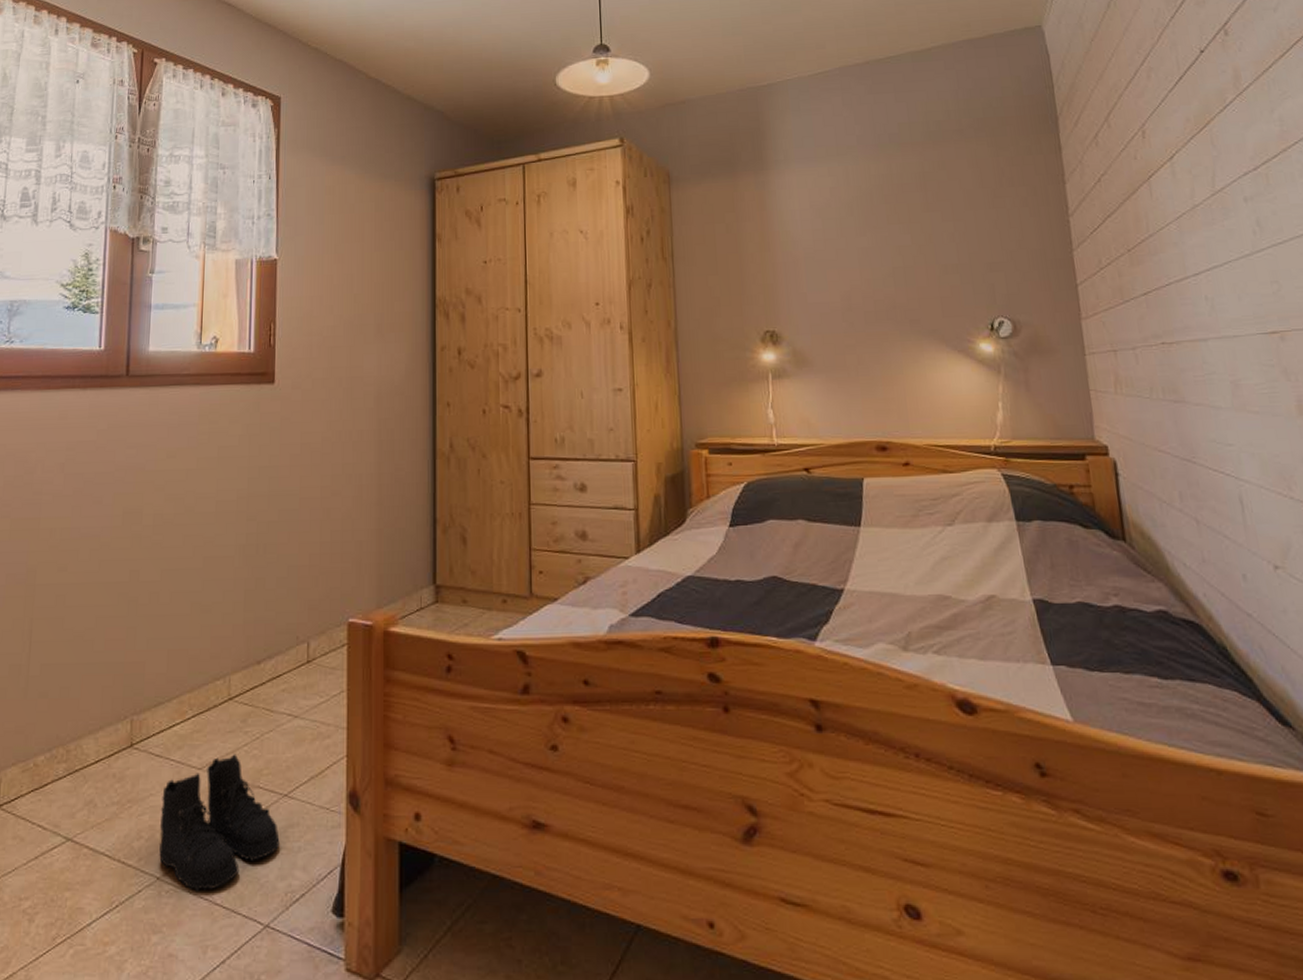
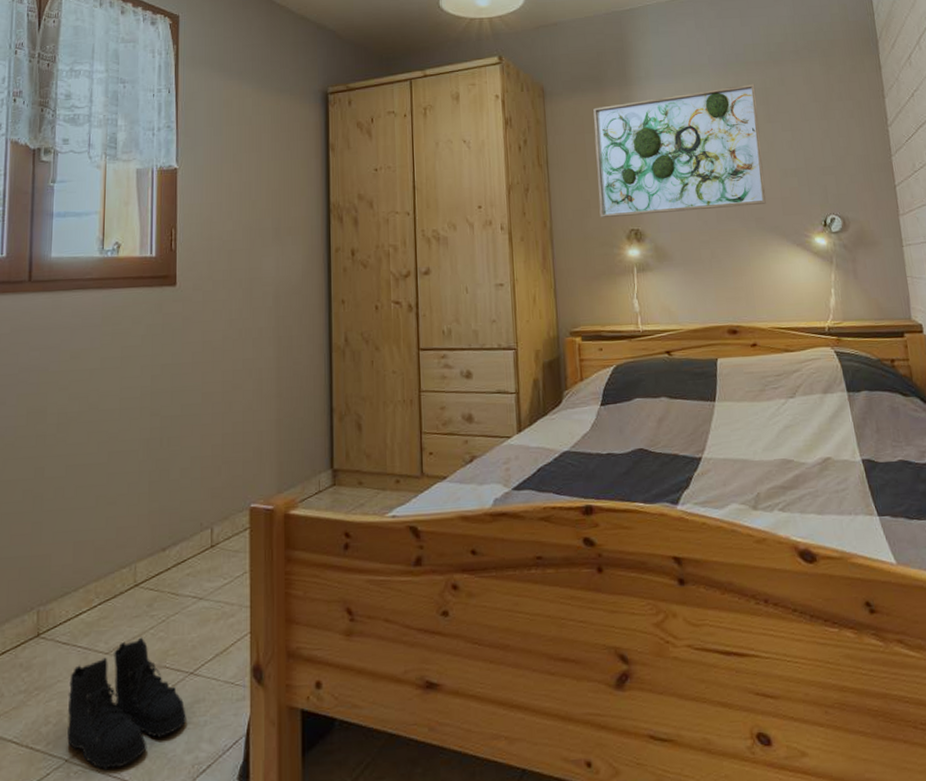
wall art: none [725,167,922,317] -> present [593,83,766,217]

